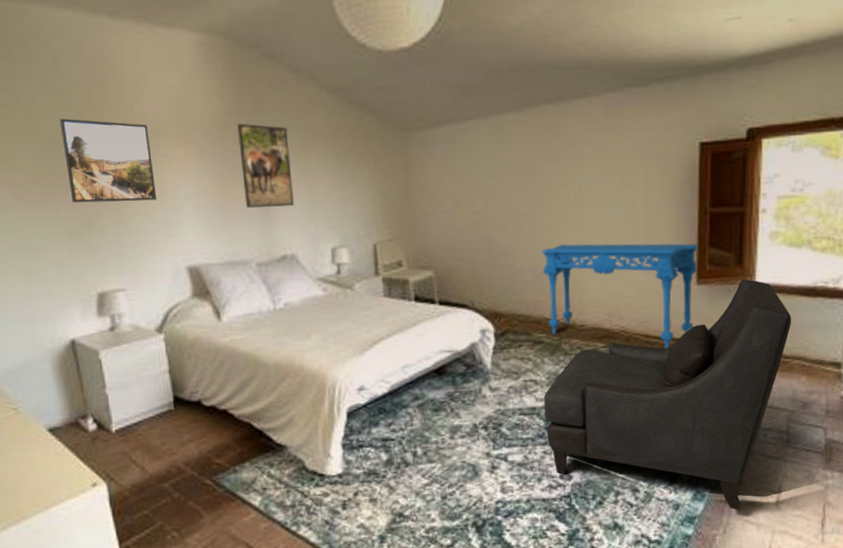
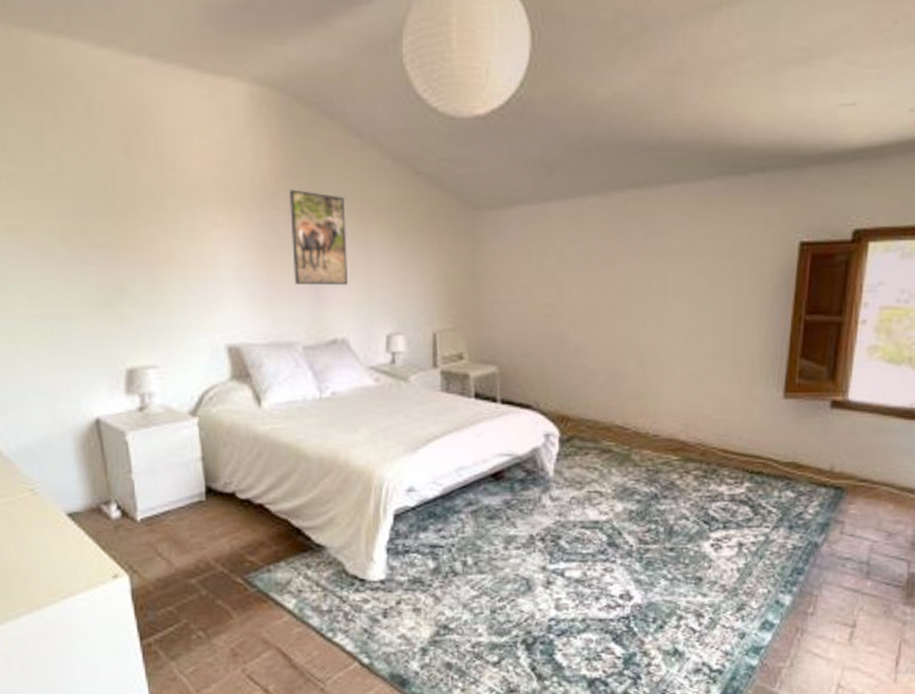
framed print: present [59,118,157,203] -> none [91,172,197,270]
console table: present [541,243,699,349] -> none [616,345,790,466]
armchair: present [544,279,792,511] -> none [608,395,884,643]

